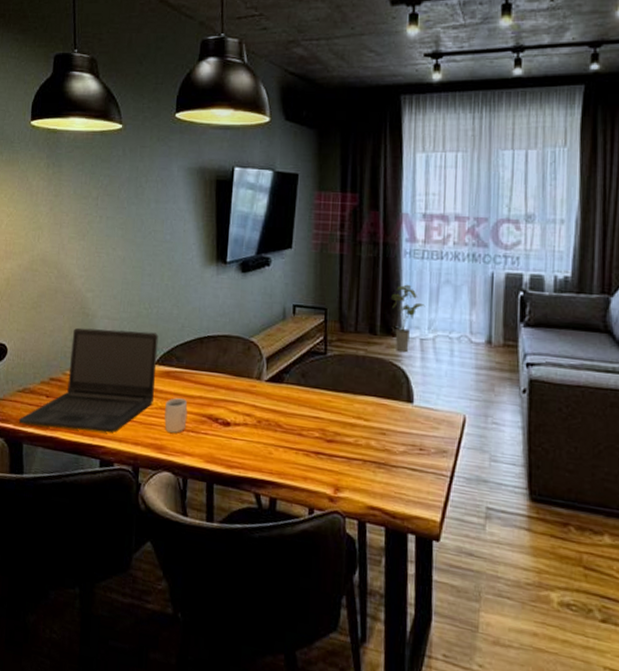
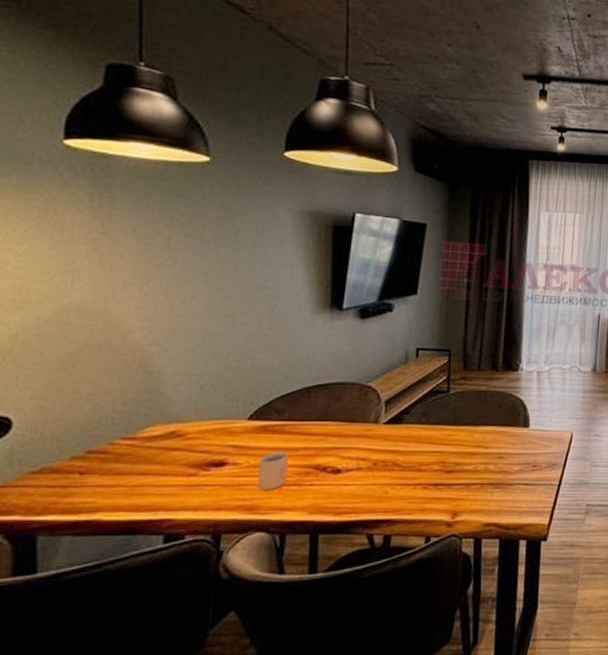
laptop: present [18,327,159,432] -> none [30,386,253,512]
house plant: present [391,284,425,353] -> none [513,325,543,385]

